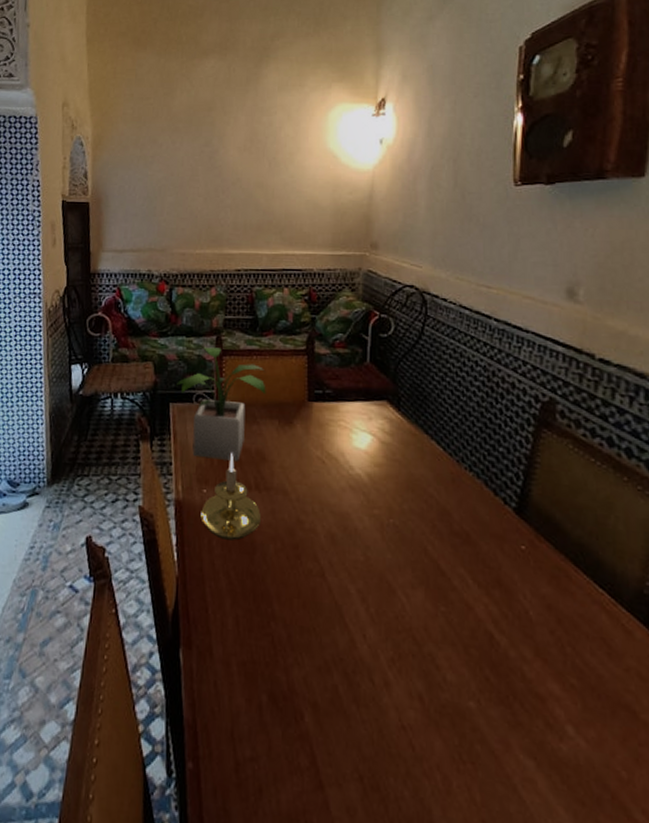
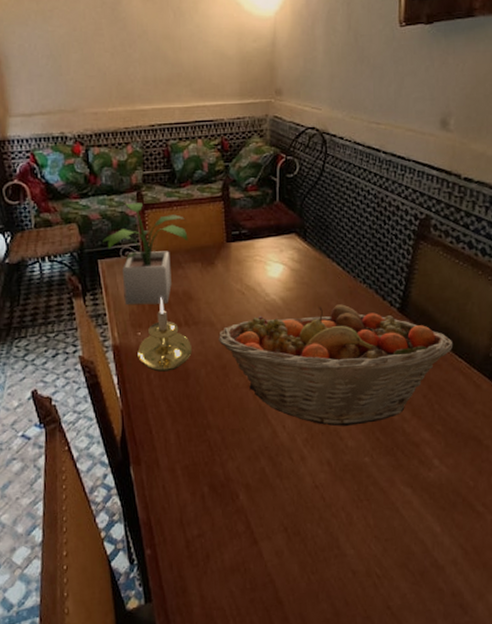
fruit basket: none [292,491,591,655] -> present [219,304,454,427]

